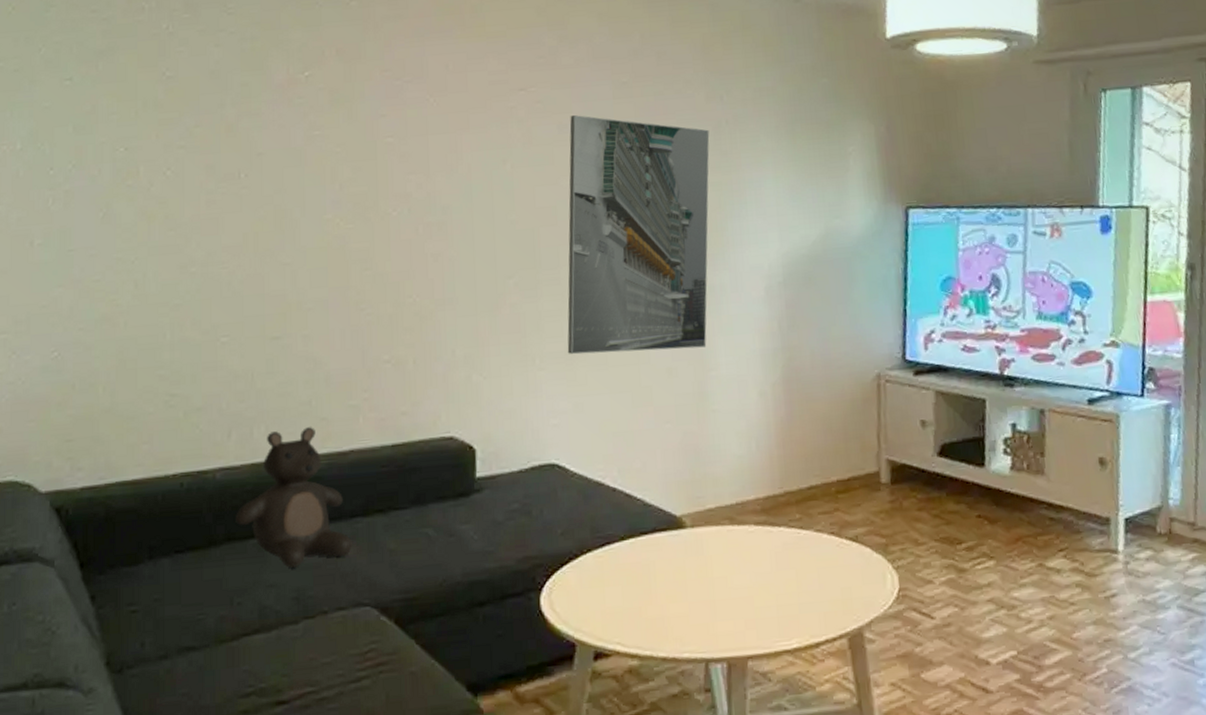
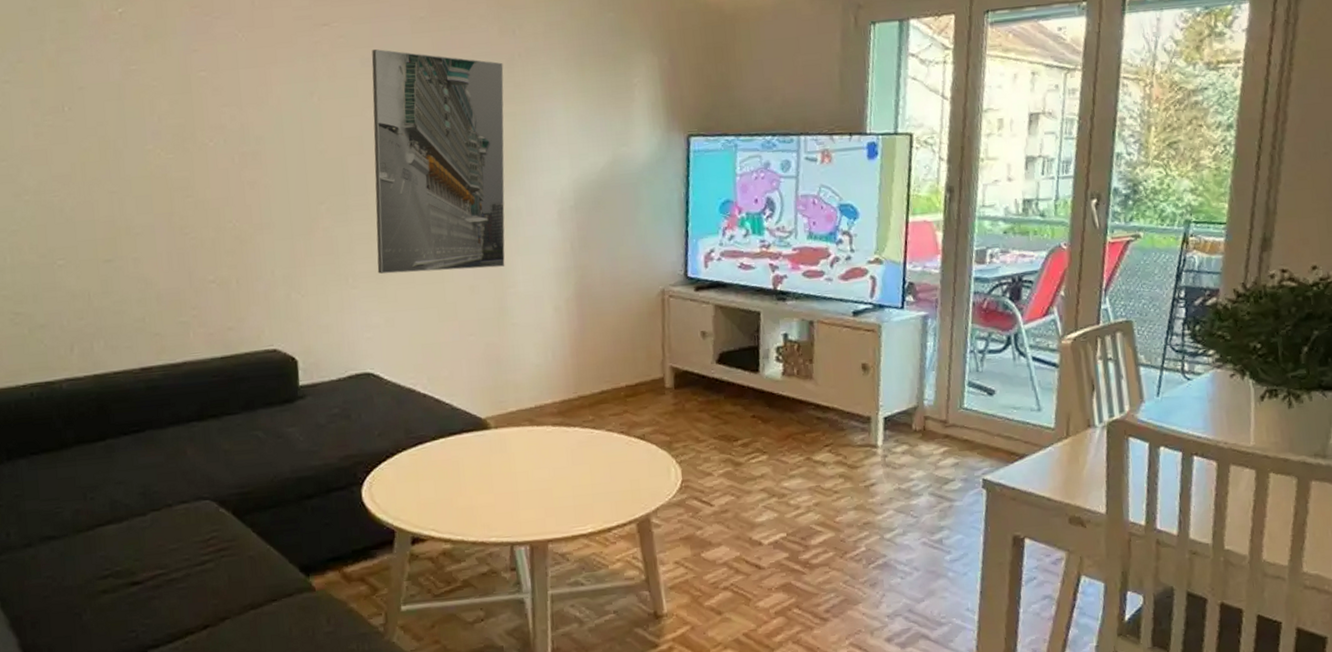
teddy bear: present [235,427,352,568] -> none [83,341,191,467]

